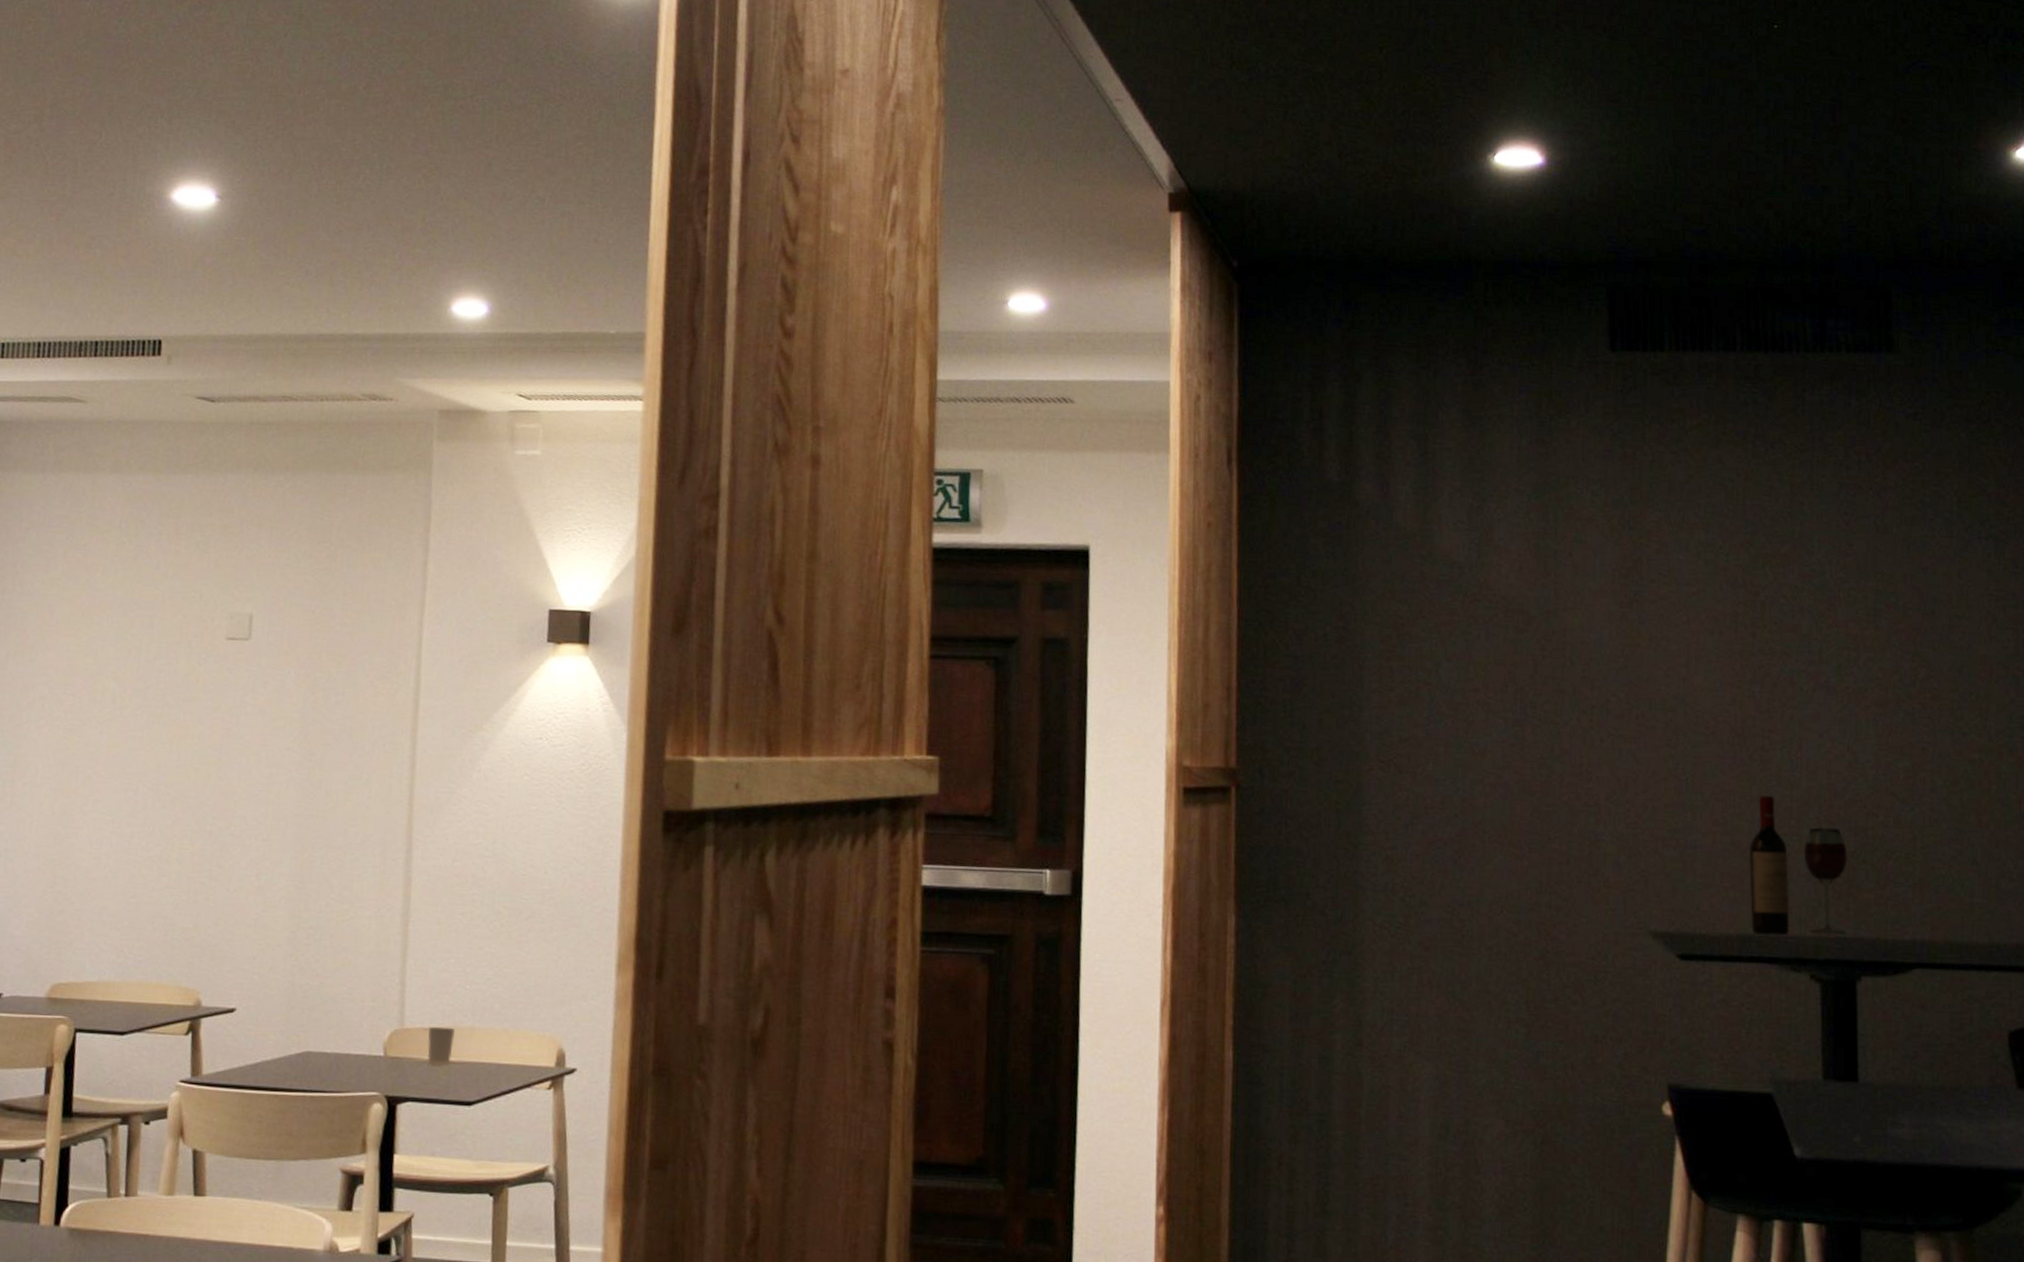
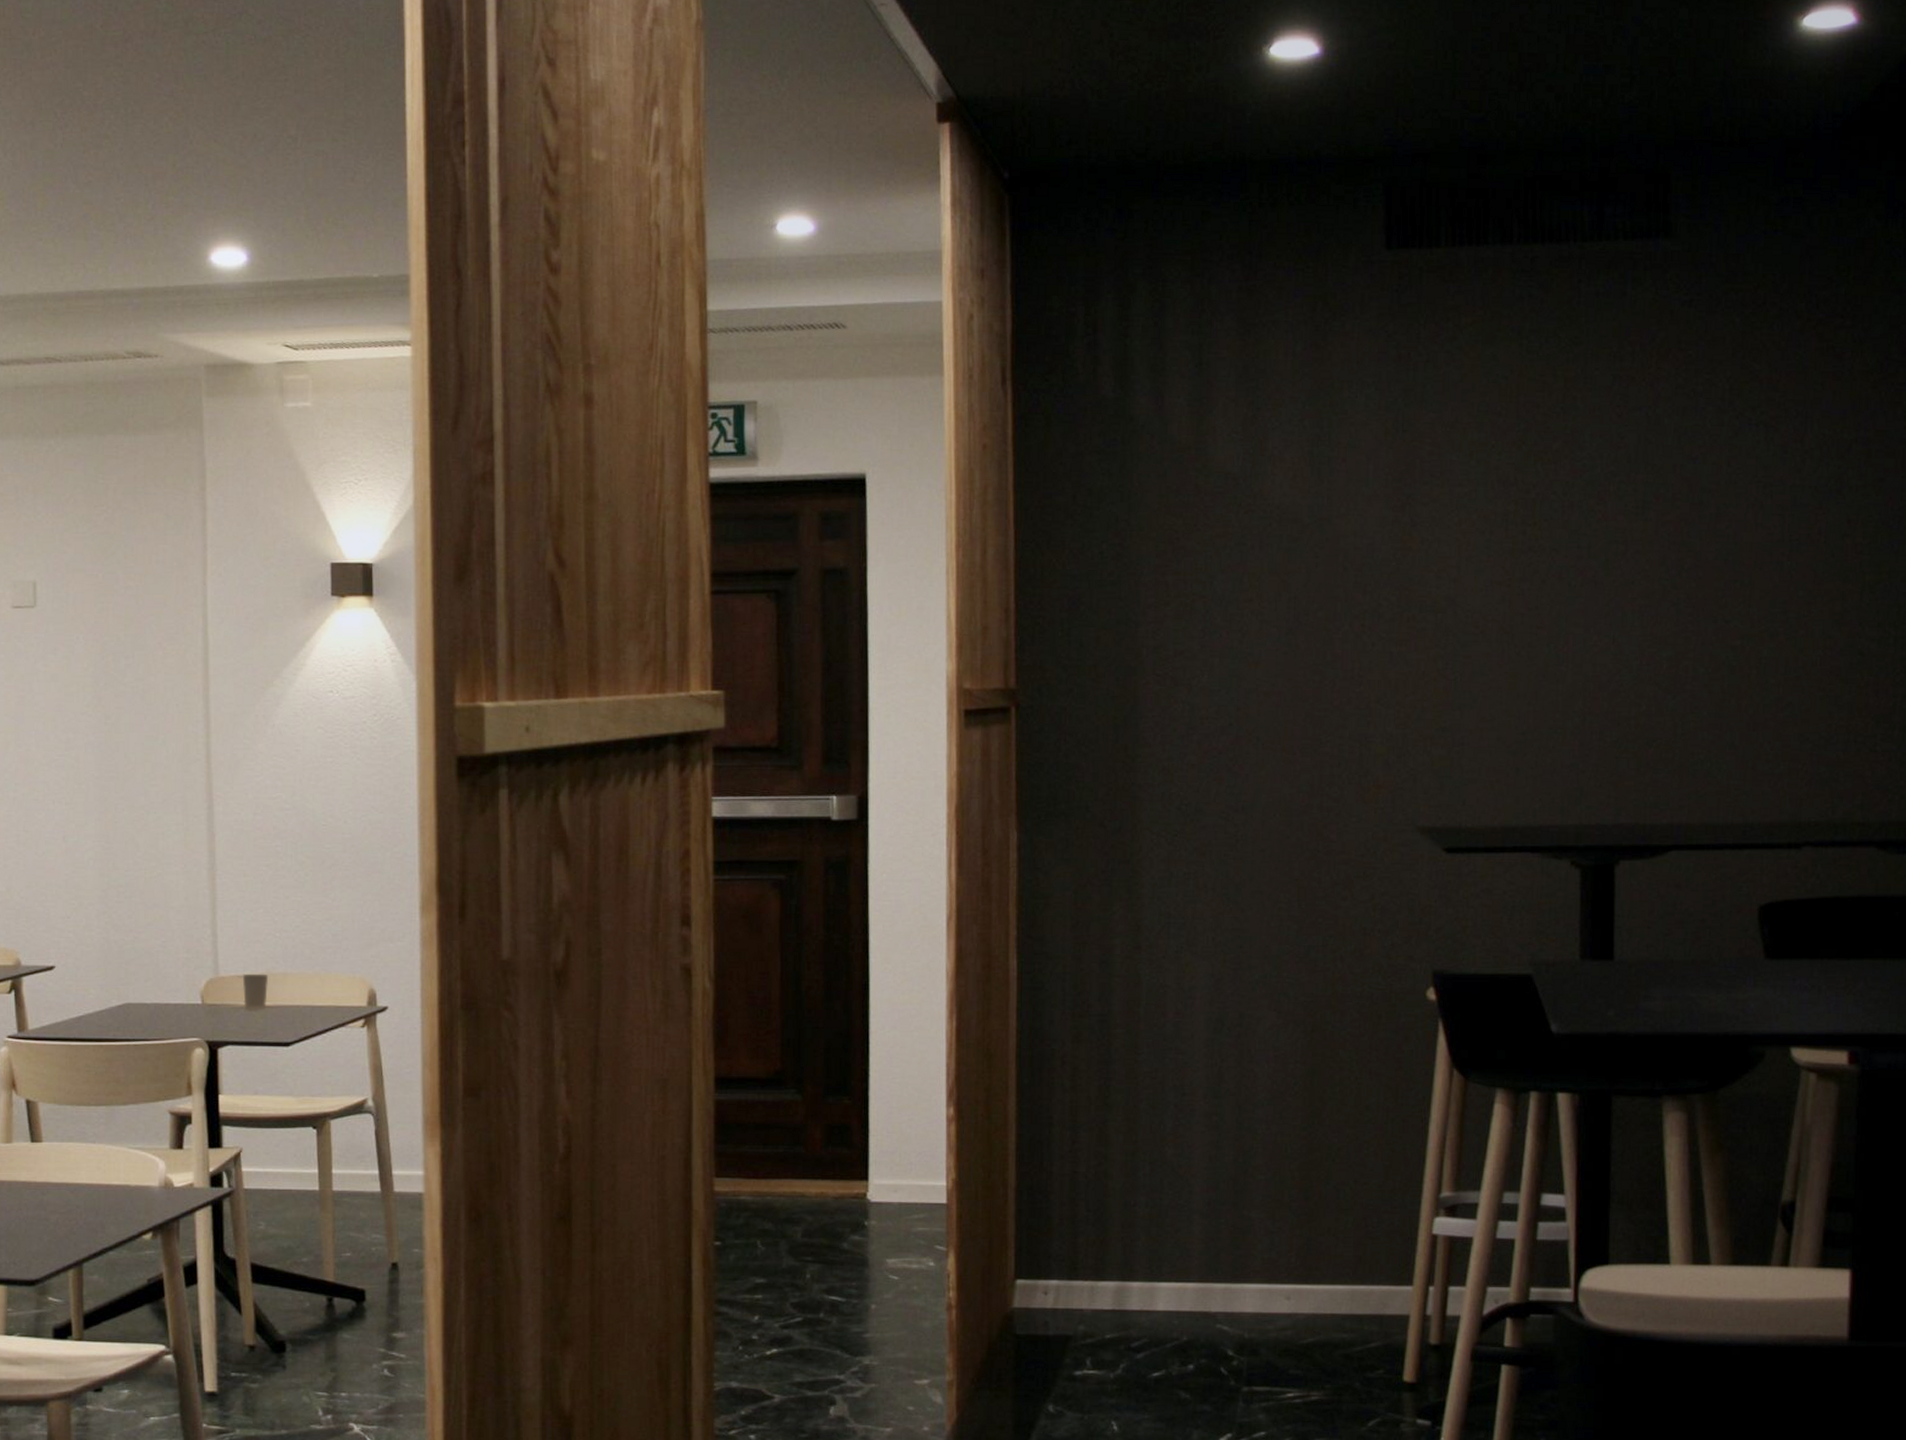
wine bottle: present [1748,796,1790,936] -> none [1514,691,1553,826]
wineglass: present [1803,827,1847,935] -> none [1567,719,1610,822]

